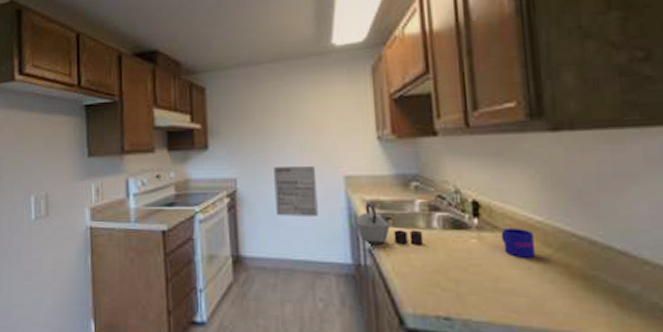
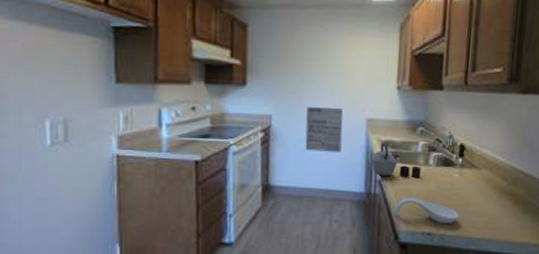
spoon rest: none [395,269,487,306] -> present [395,197,459,224]
mug: present [500,228,536,258] -> none [475,166,497,189]

